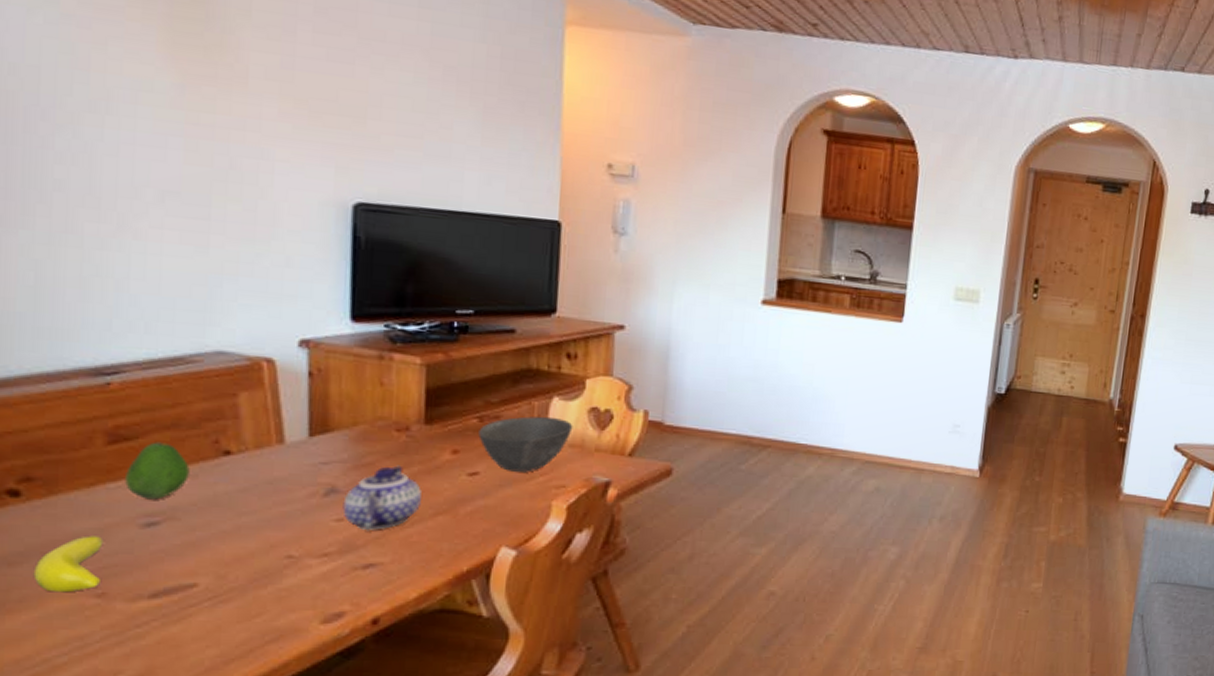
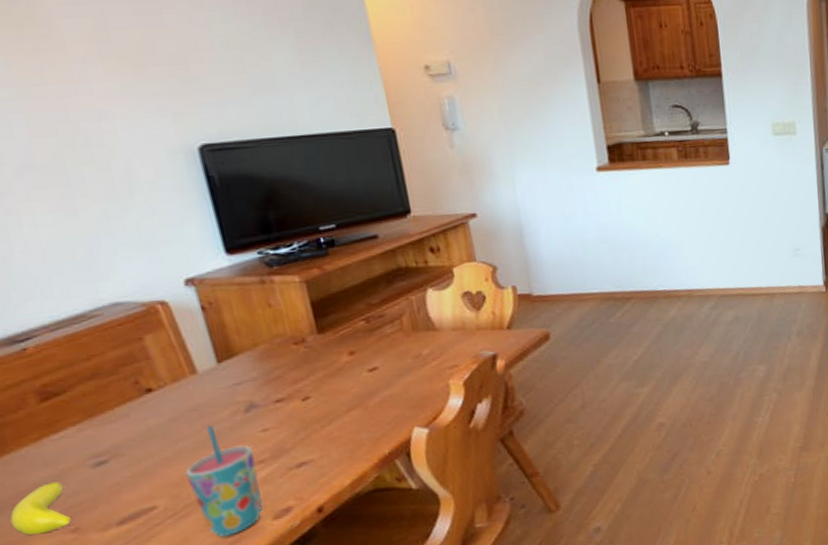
fruit: present [125,442,190,500] -> none [64,391,122,443]
cup: none [240,504,320,634] -> present [185,425,264,538]
teapot: present [342,465,421,531] -> none [263,374,333,436]
bowl: present [478,416,573,473] -> none [367,307,452,362]

